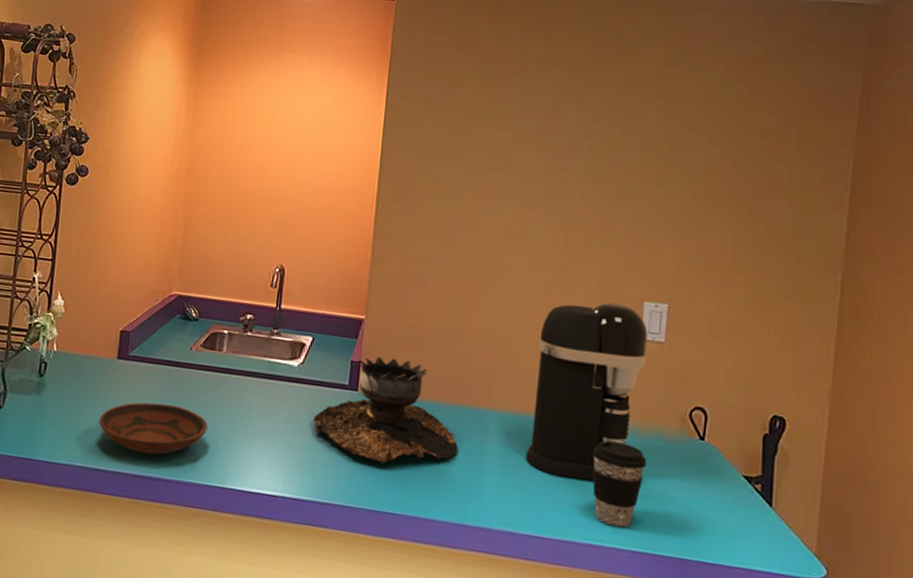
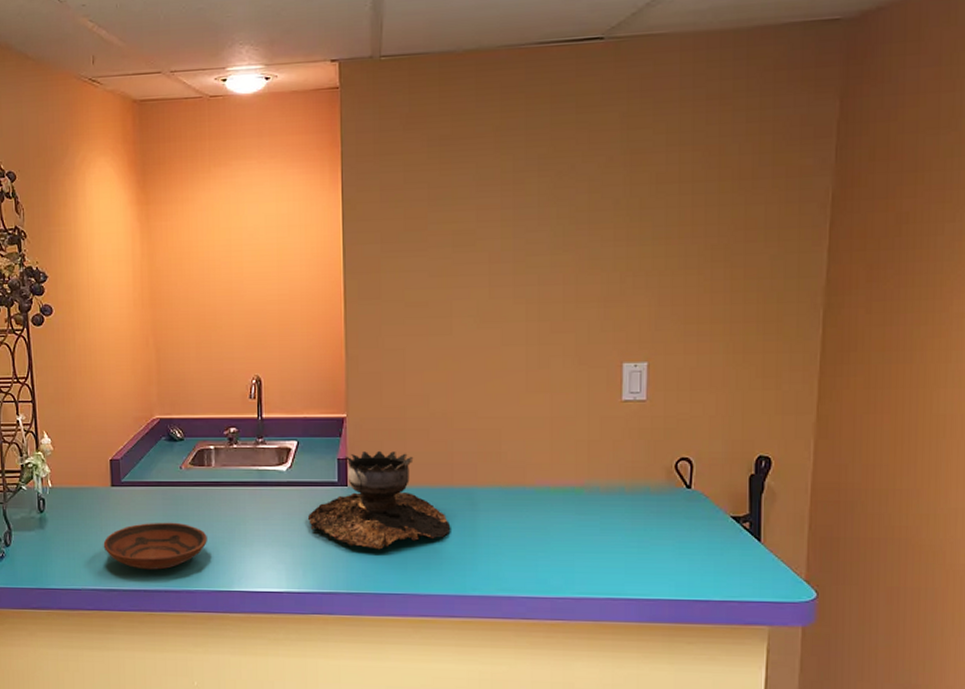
coffee maker: present [525,302,648,480] -> none [517,368,630,540]
coffee cup: present [592,440,647,528] -> none [583,500,636,579]

